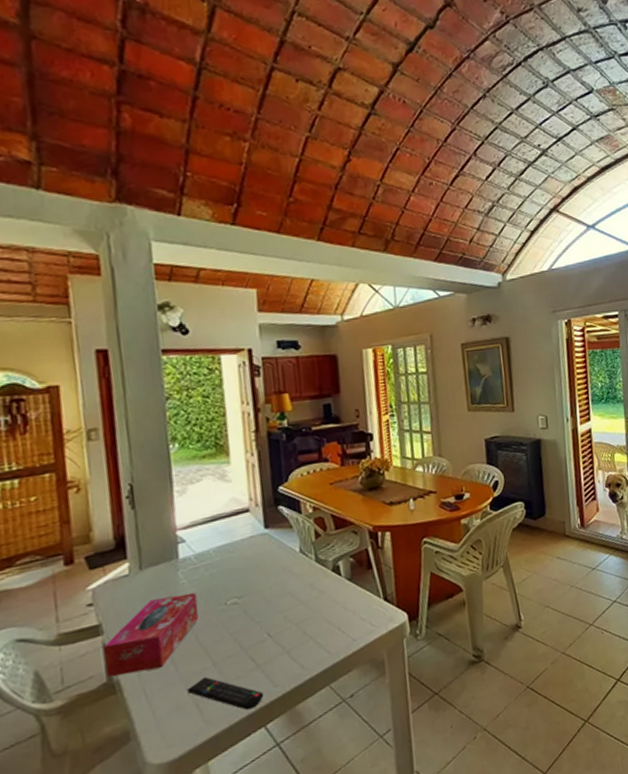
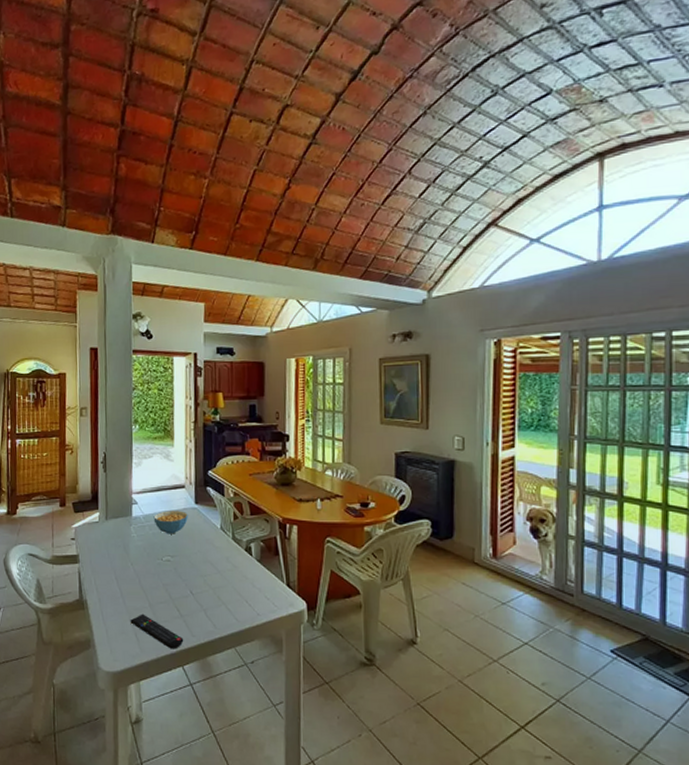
tissue box: present [103,592,199,677] -> none [79,545,143,598]
cereal bowl: none [209,539,257,572] -> present [153,511,188,534]

